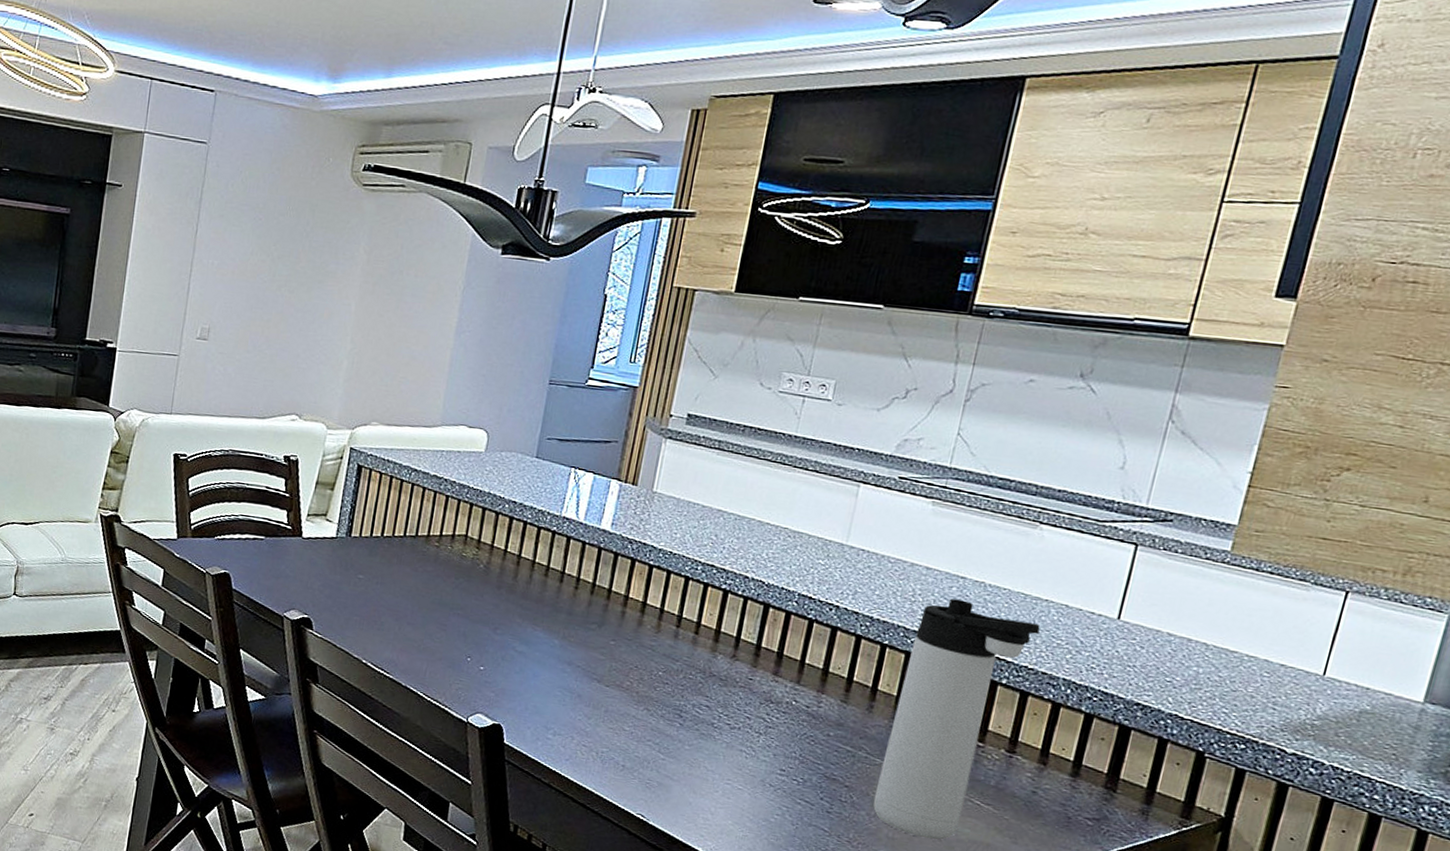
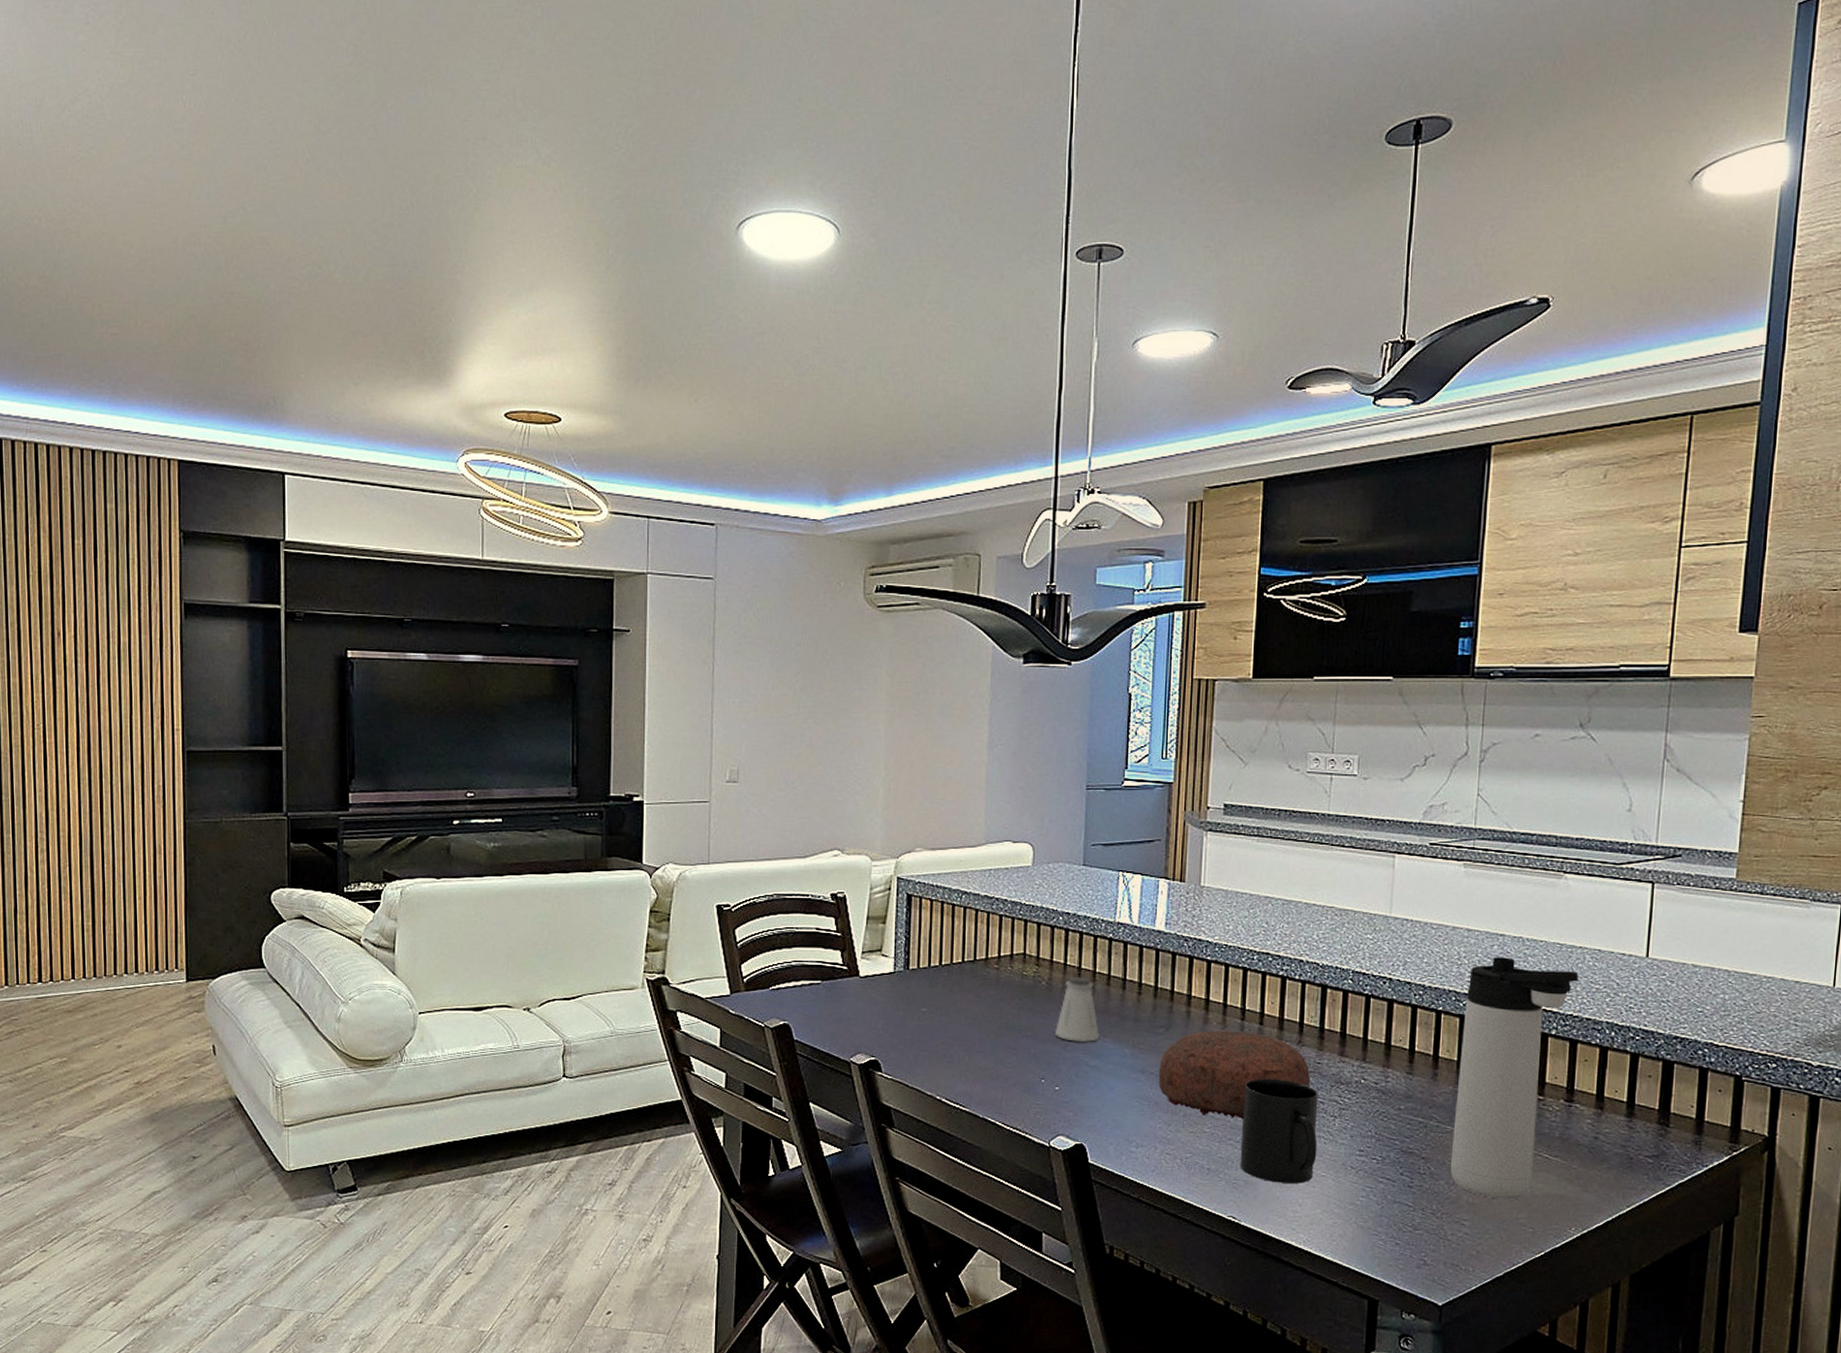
saltshaker: none [487,563,531,628] -> present [1055,976,1100,1043]
decorative bowl: none [584,632,740,723] -> present [1158,1030,1311,1119]
mug: none [655,685,746,793] -> present [1240,1078,1318,1183]

